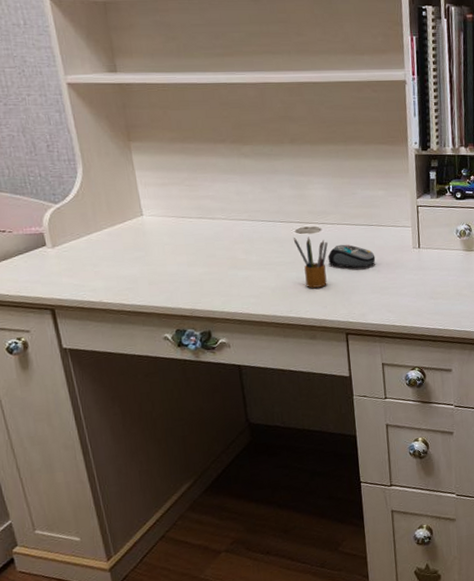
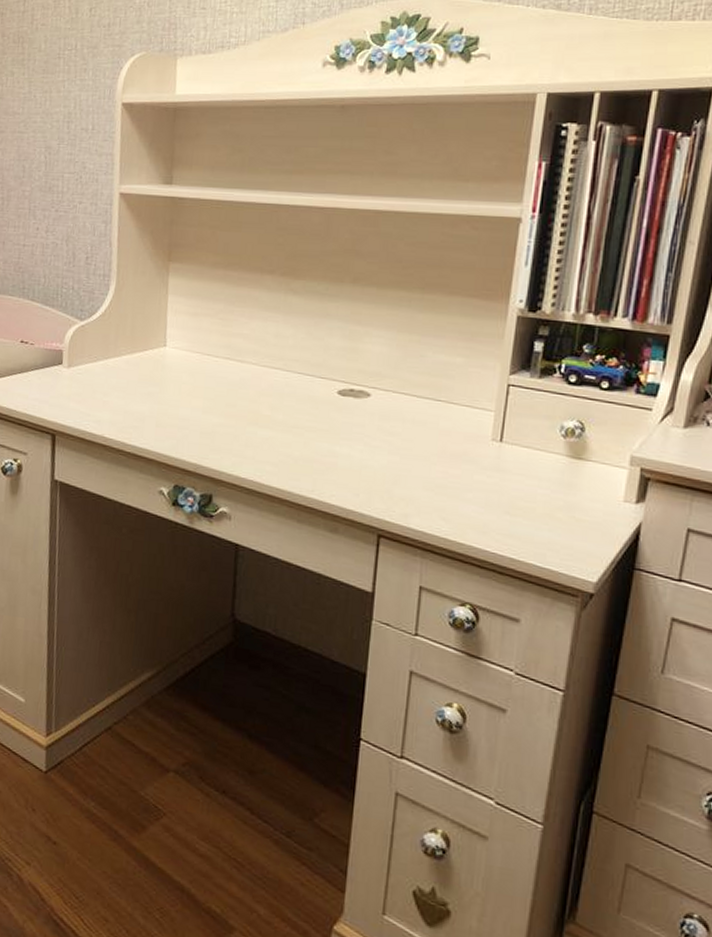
pencil box: present [293,237,329,288] -> none [332,400,377,469]
computer mouse: present [327,244,376,268] -> none [372,418,437,454]

